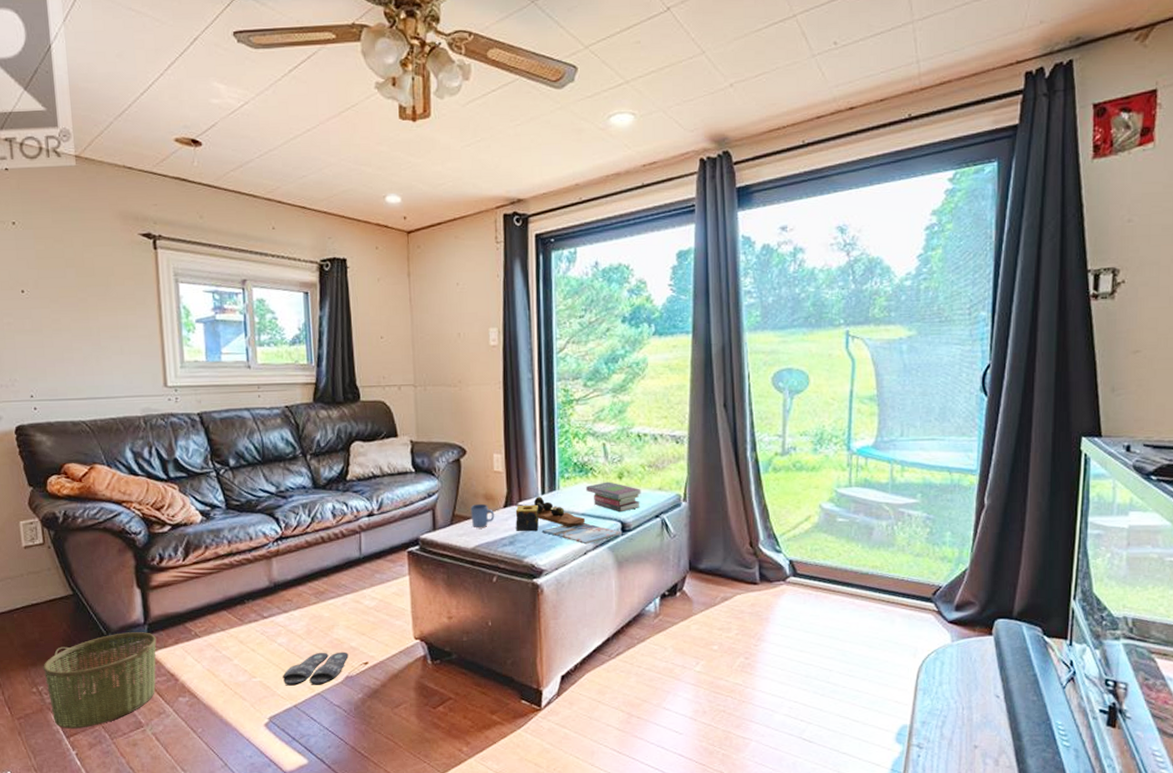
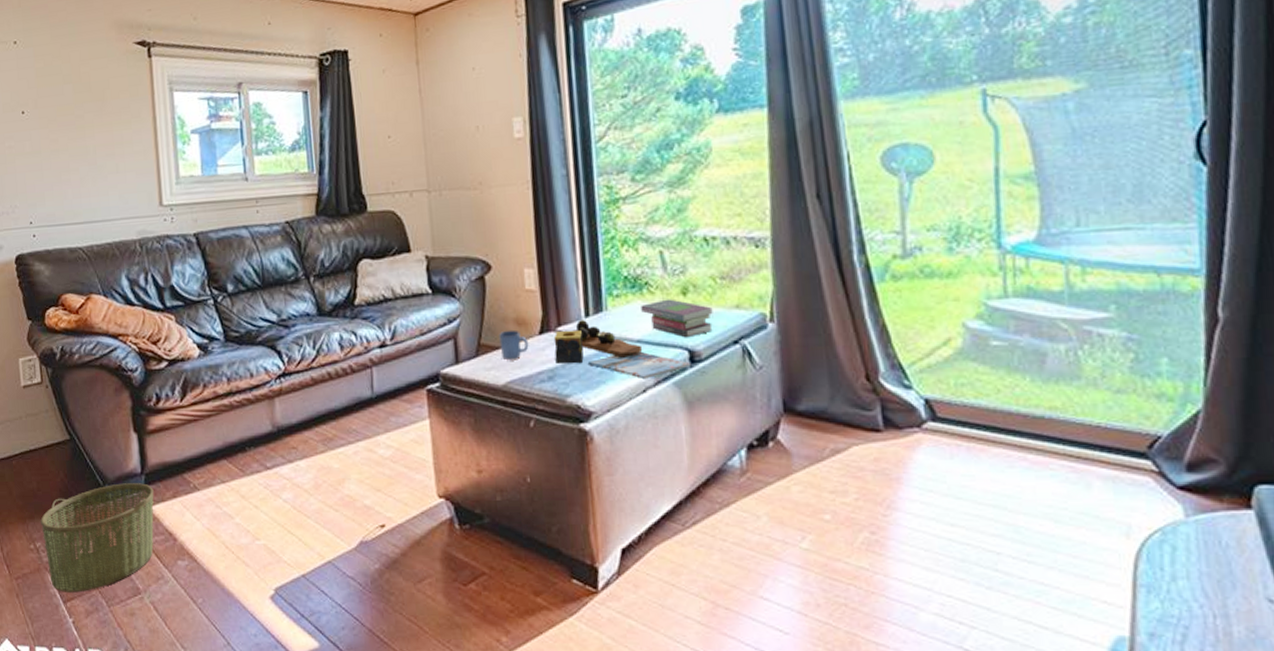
slippers: present [283,651,349,686] -> none [289,511,362,551]

